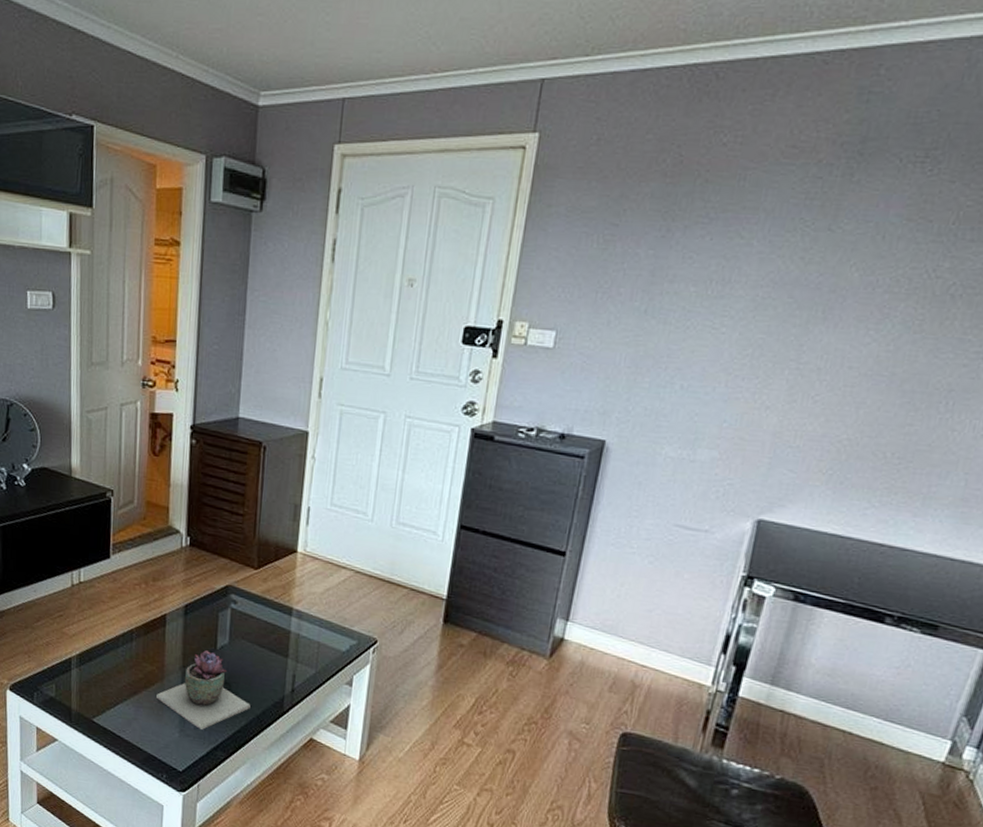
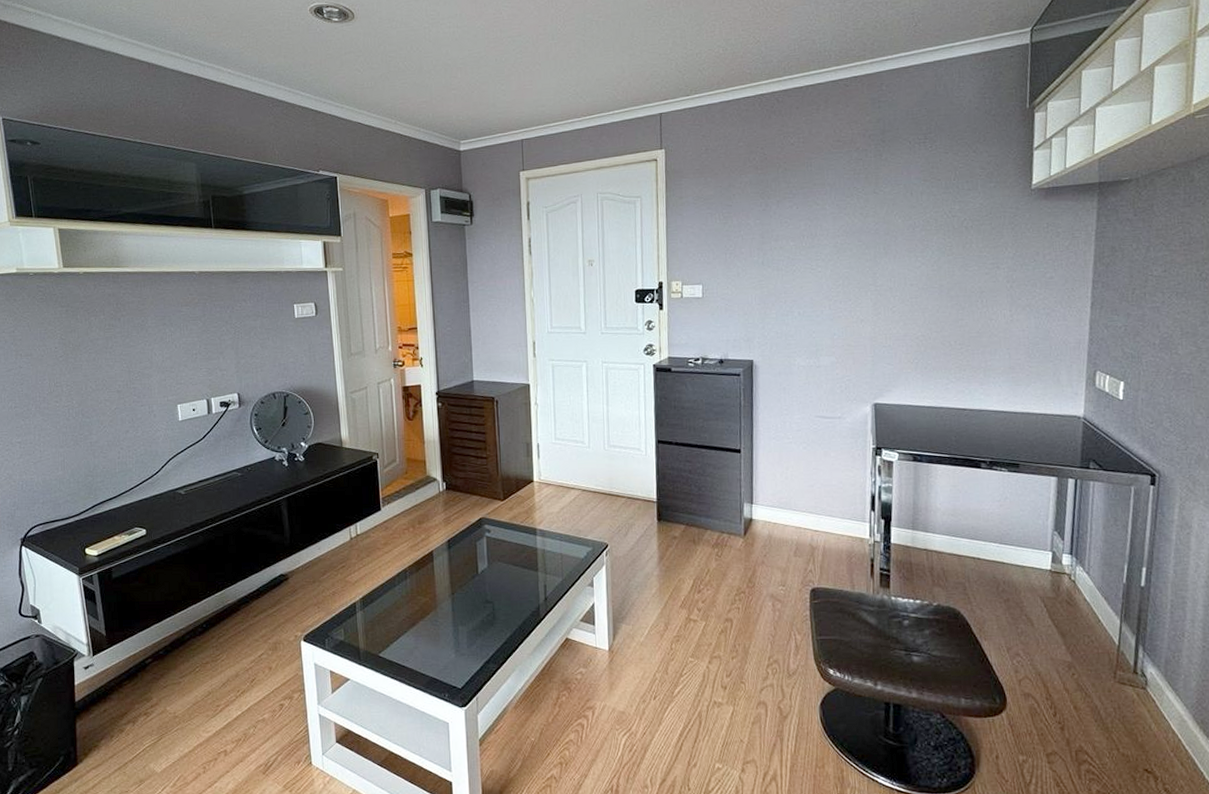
succulent plant: present [156,650,251,730] -> none [432,576,513,647]

